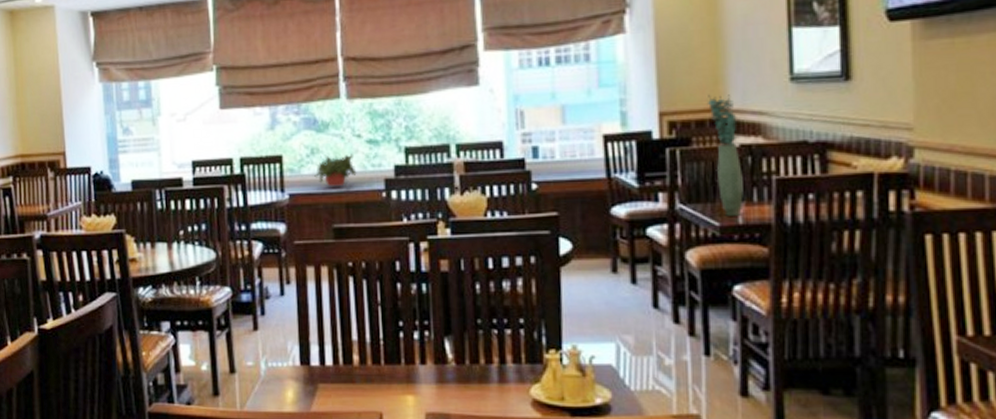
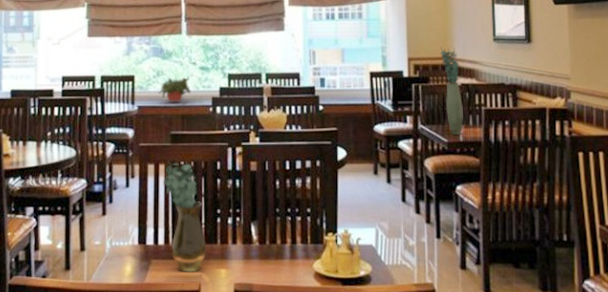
vase: none [326,260,388,399] -> present [163,159,207,272]

